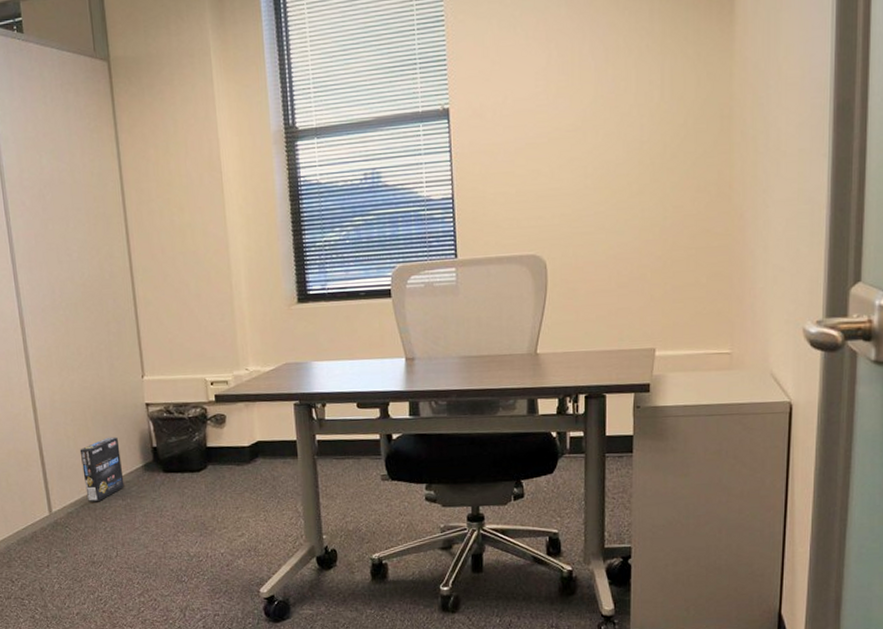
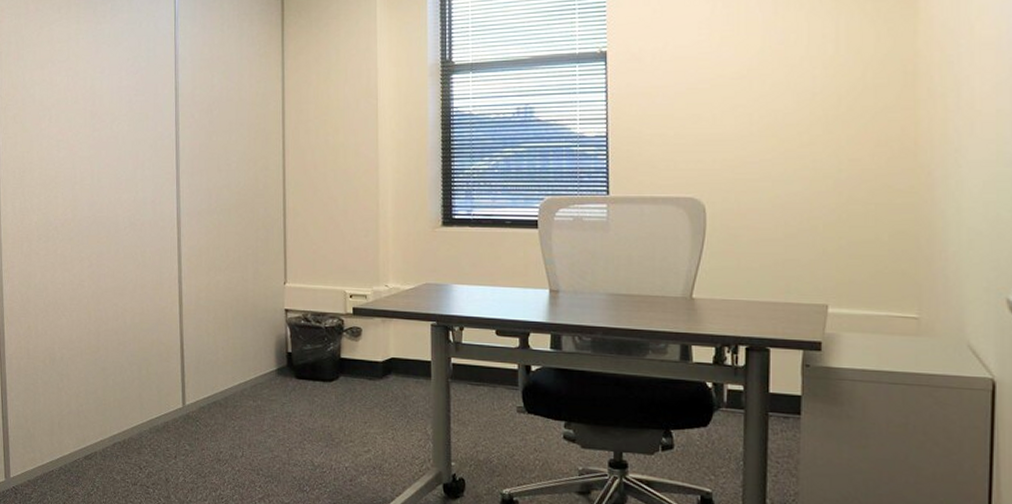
box: present [79,437,125,502] -> none [218,338,257,400]

